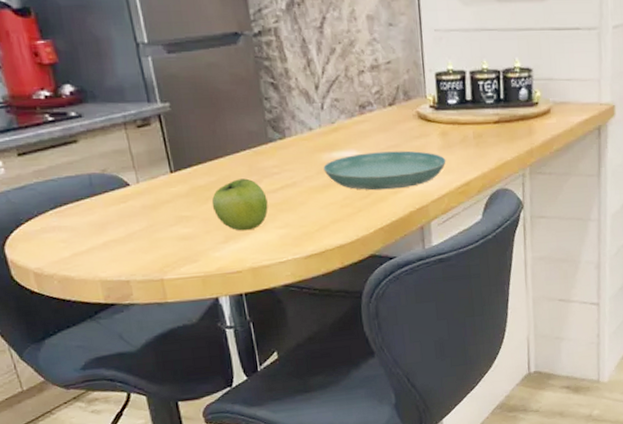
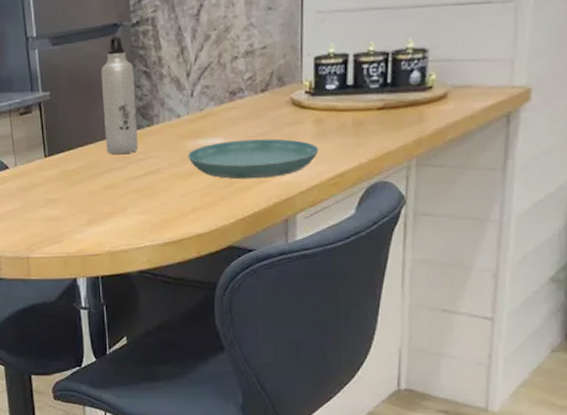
fruit: present [211,178,268,231] -> none [78,164,131,215]
water bottle: none [224,45,272,168] -> present [101,35,138,154]

